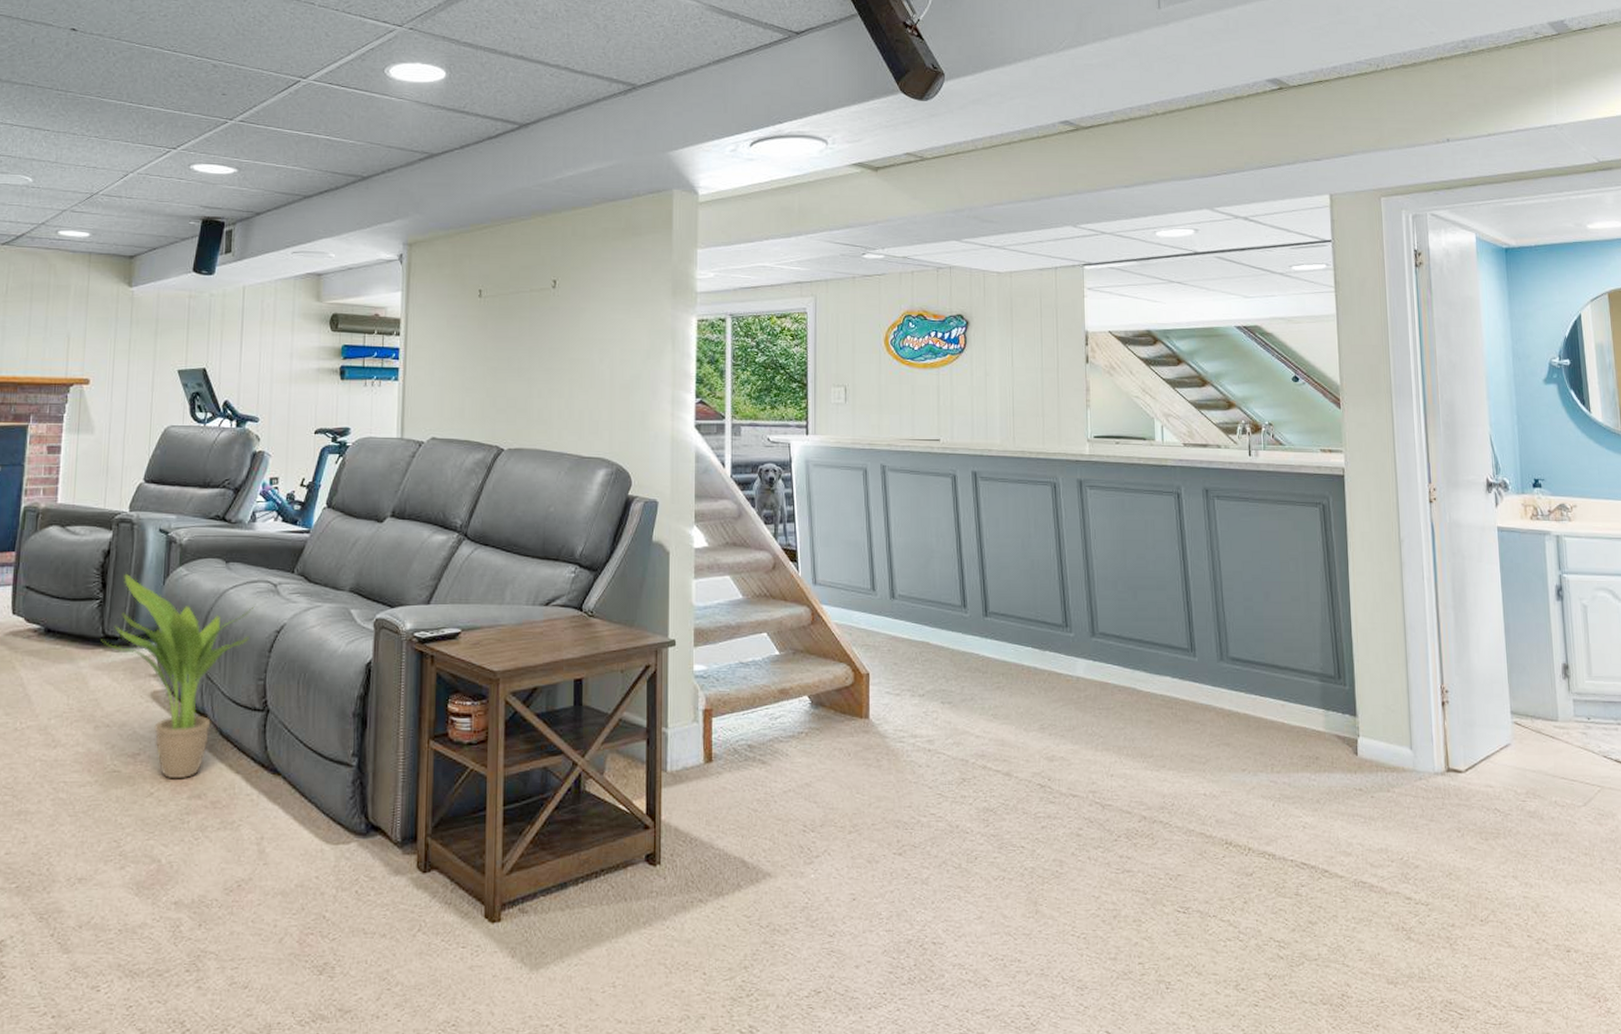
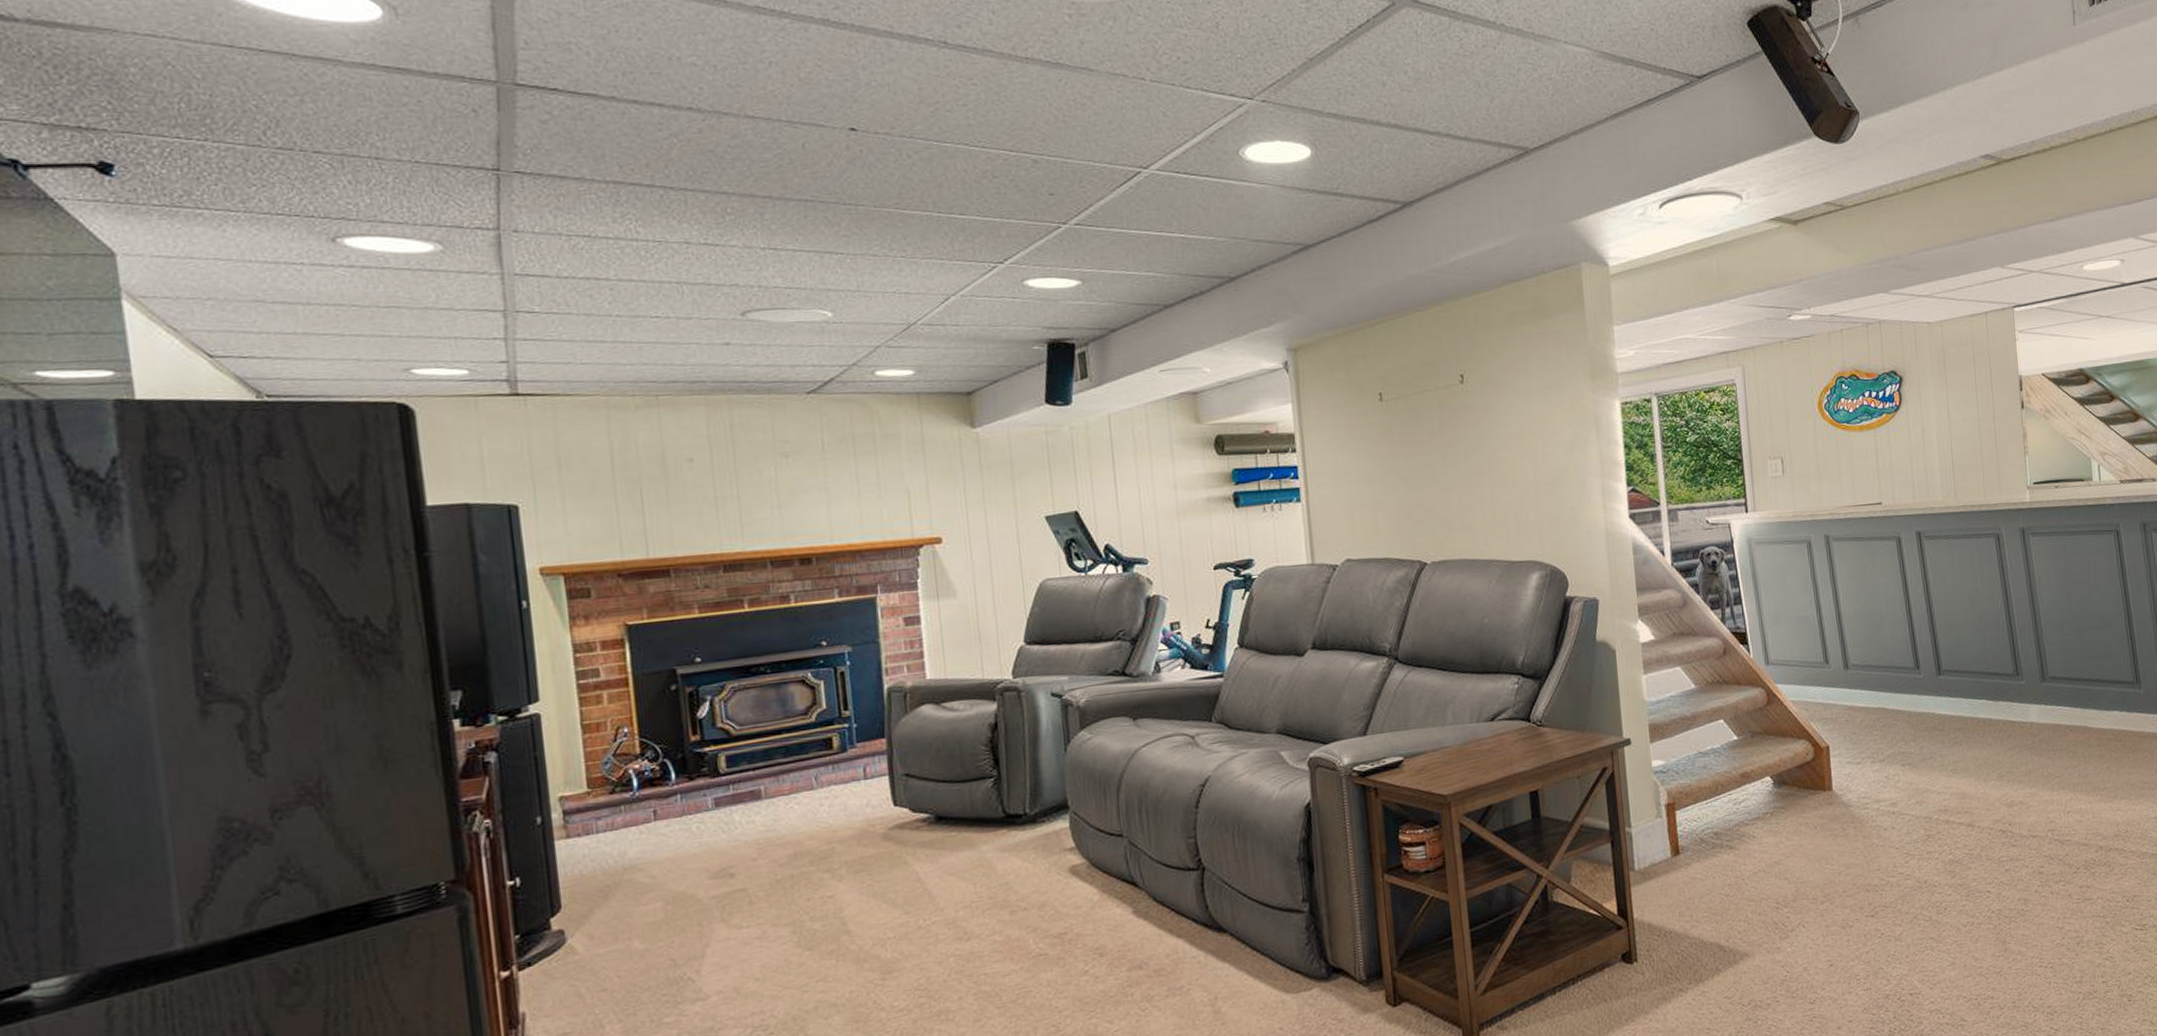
potted plant: present [101,573,256,779] -> none [1002,745,1174,954]

